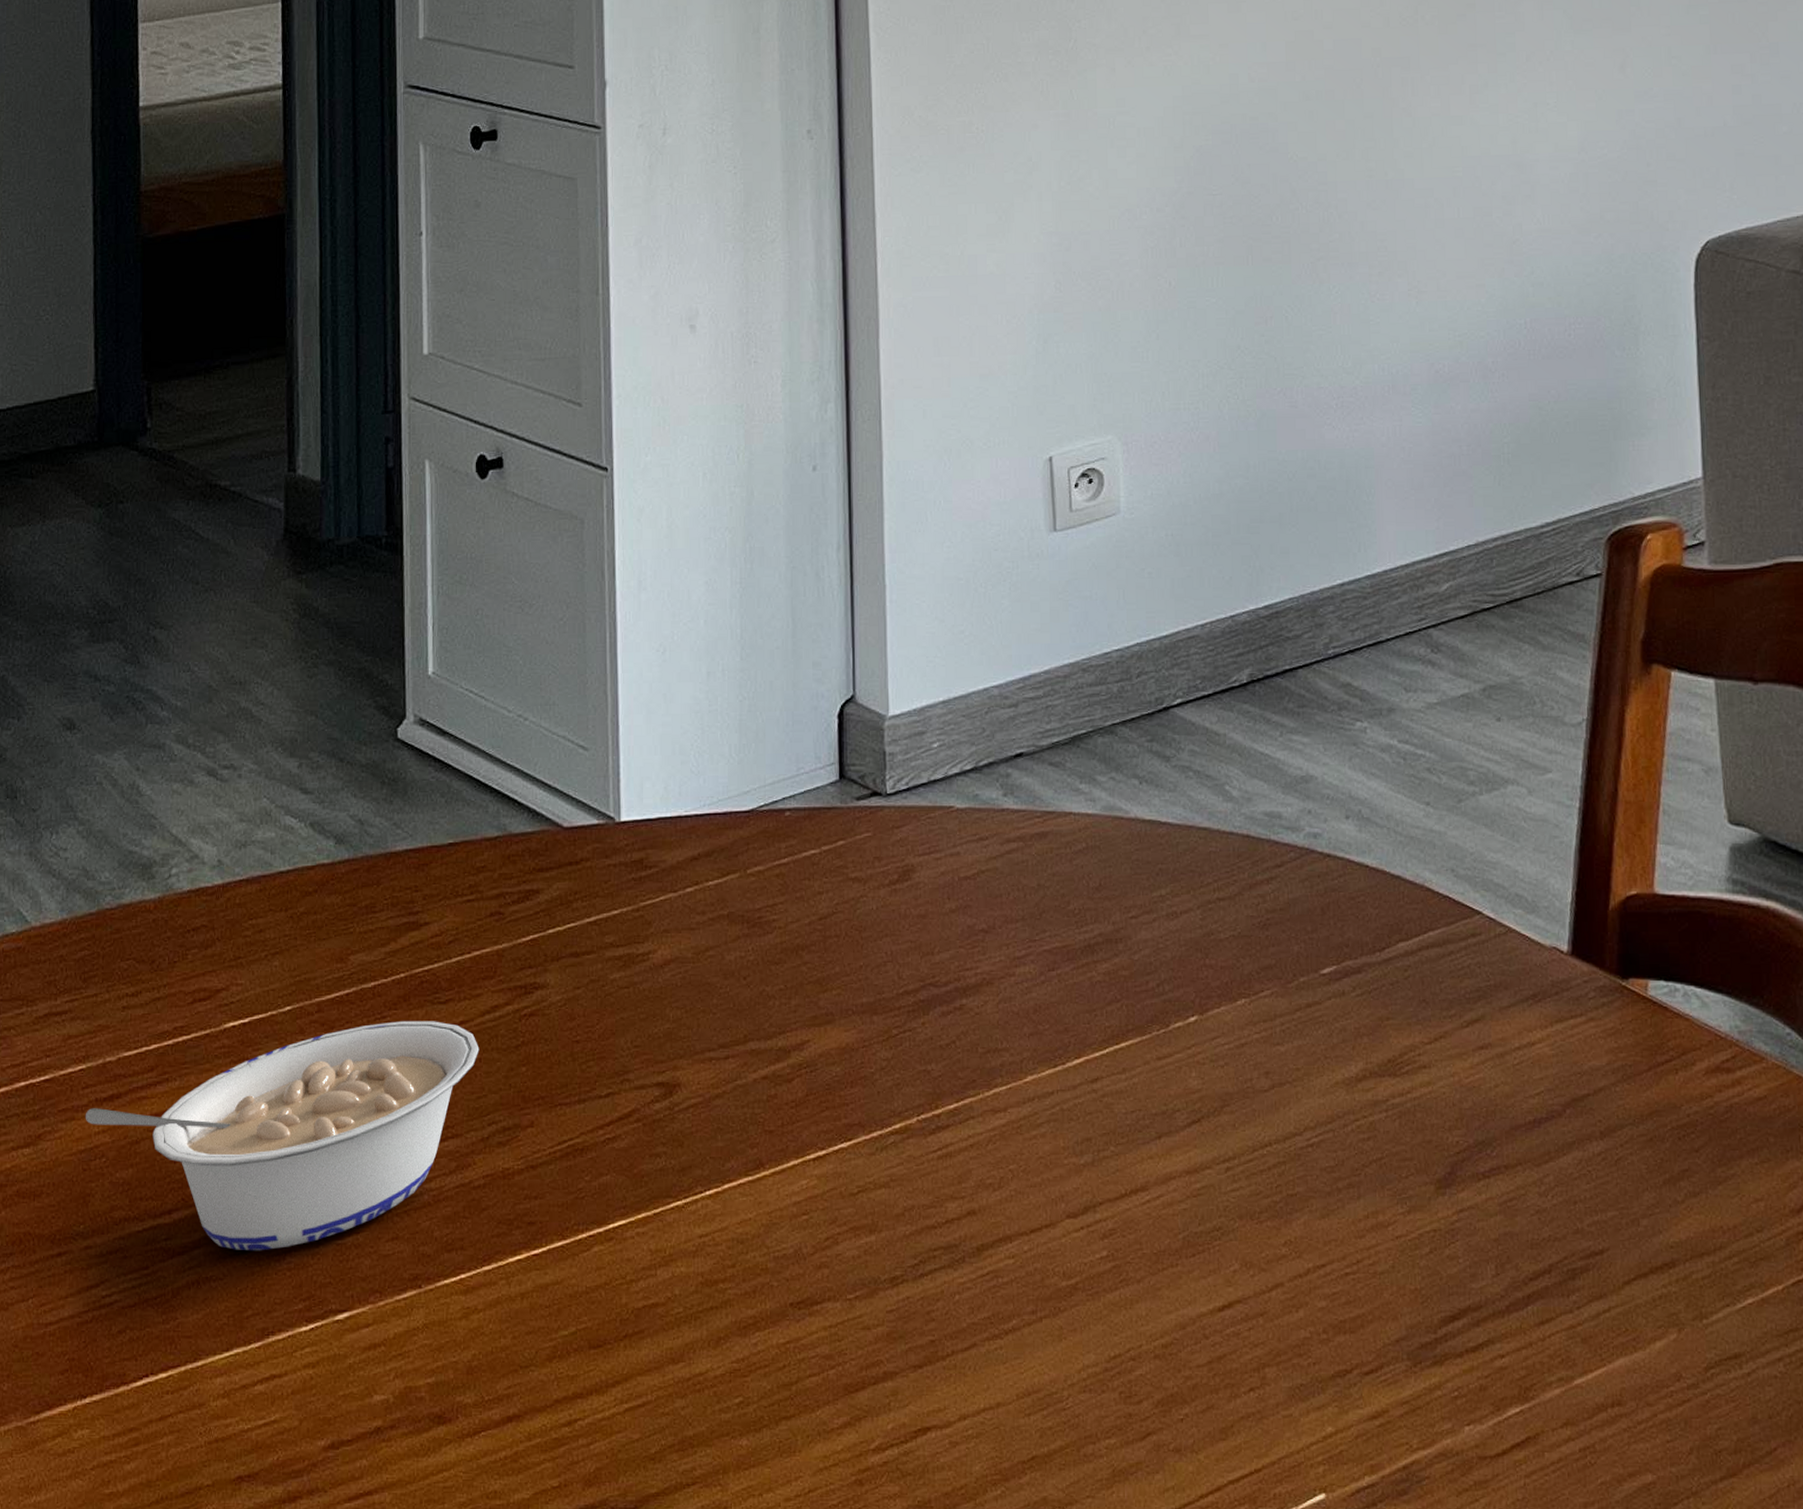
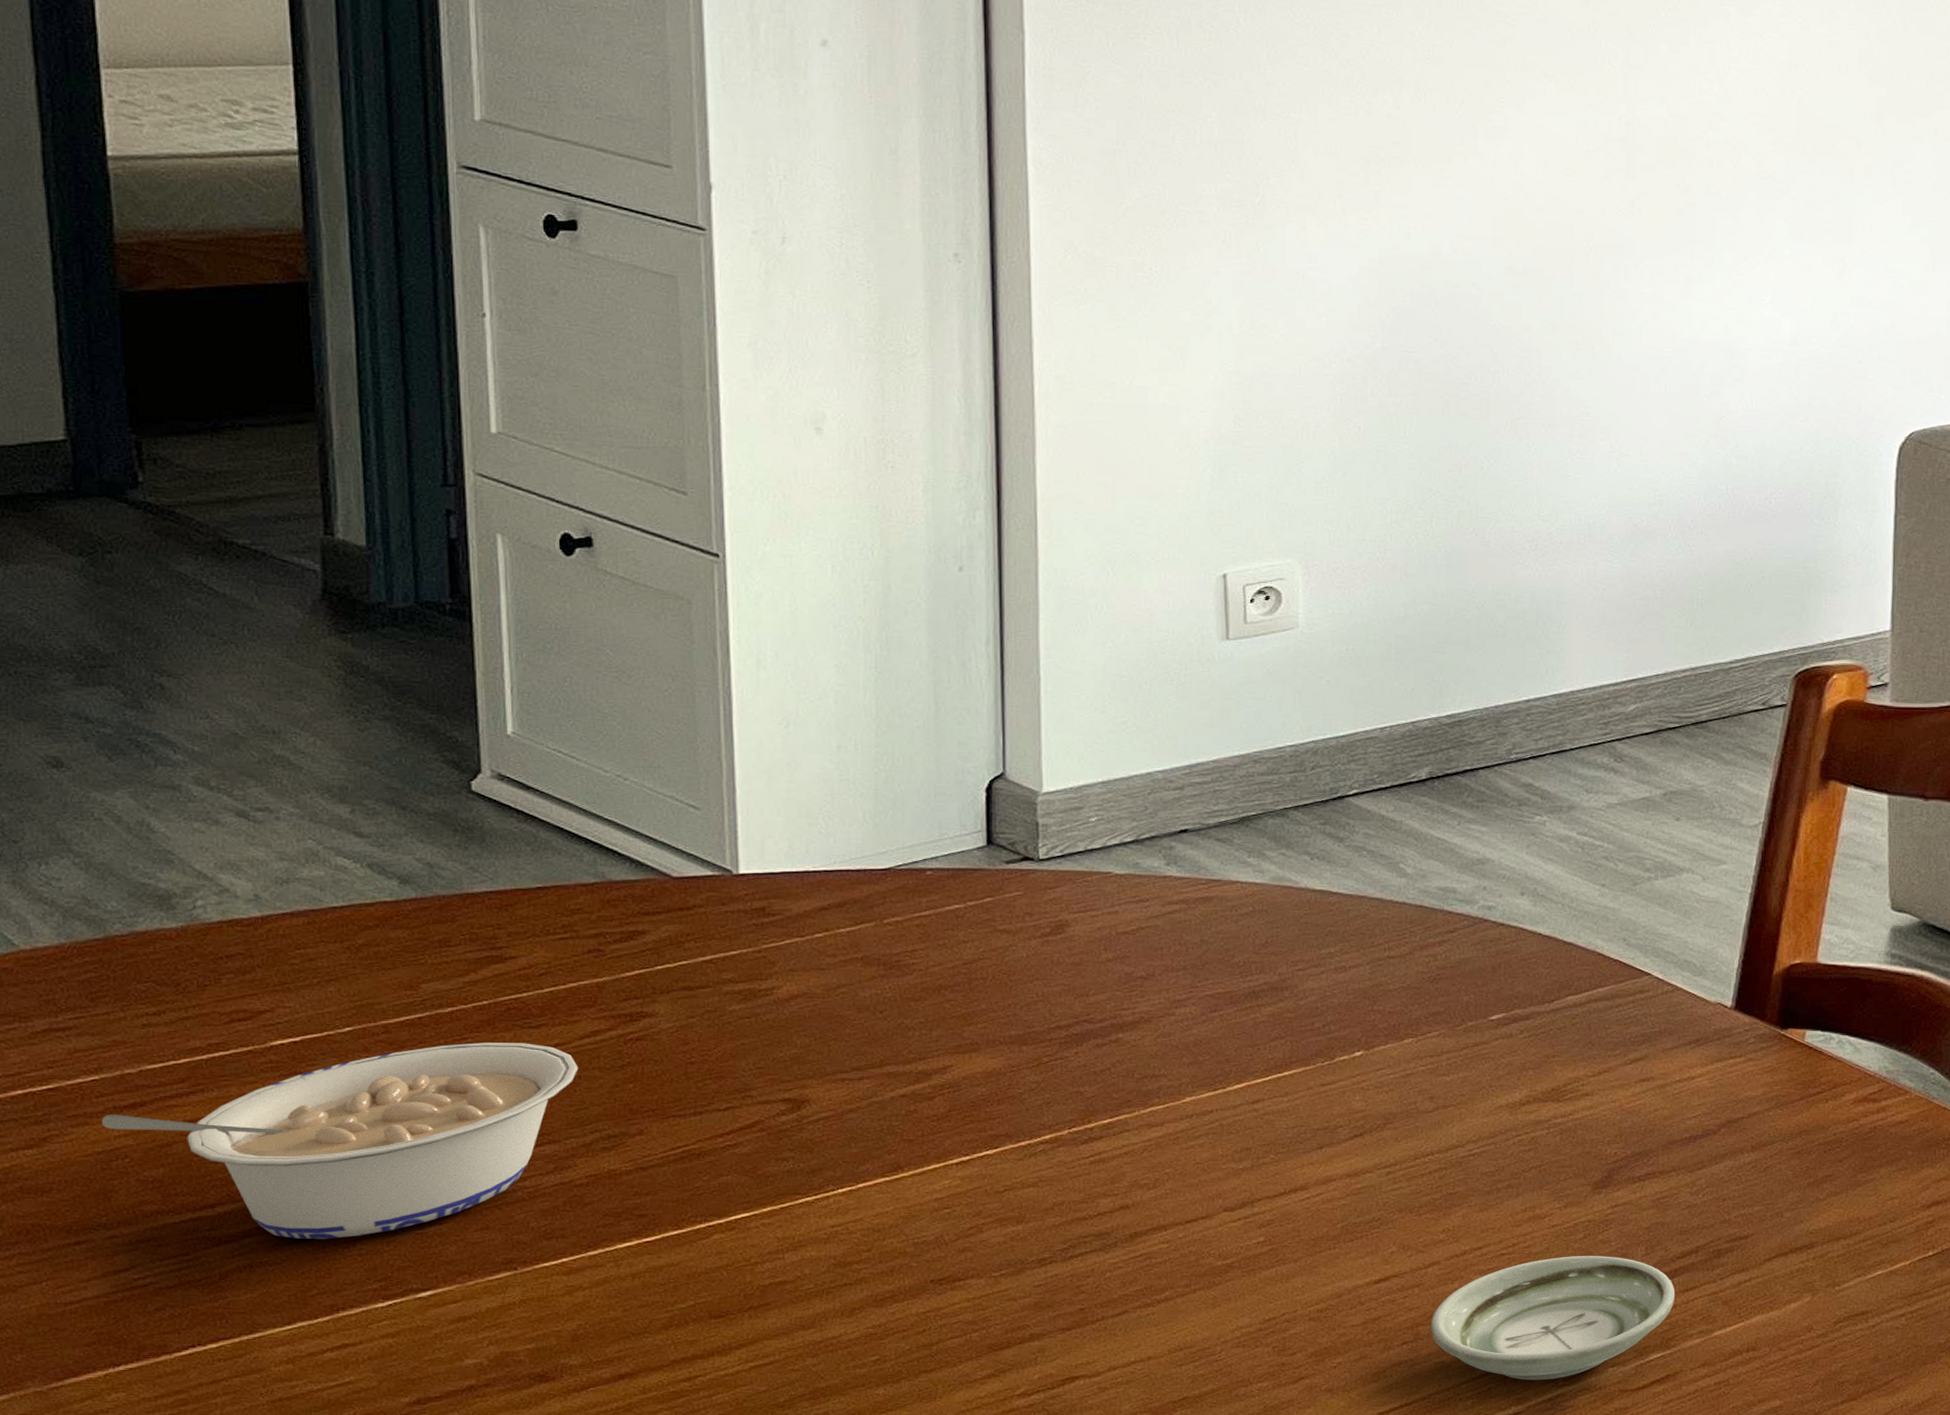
saucer: none [1276,1276,1531,1442] -> present [1430,1256,1676,1381]

